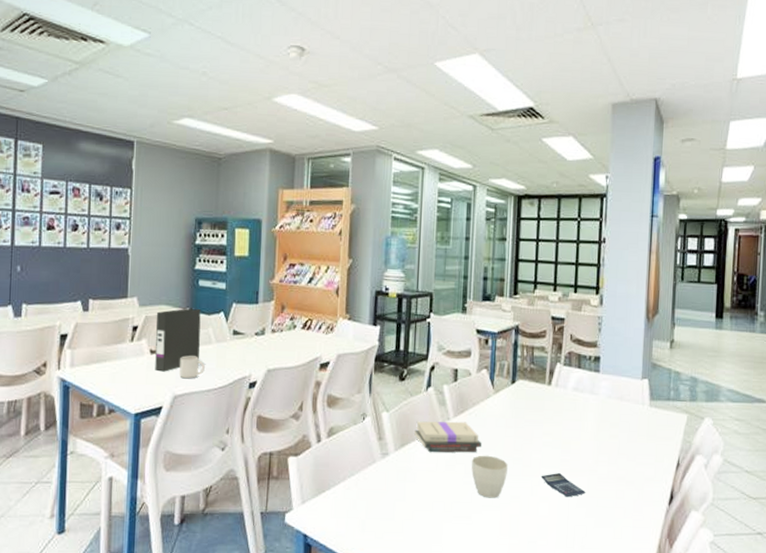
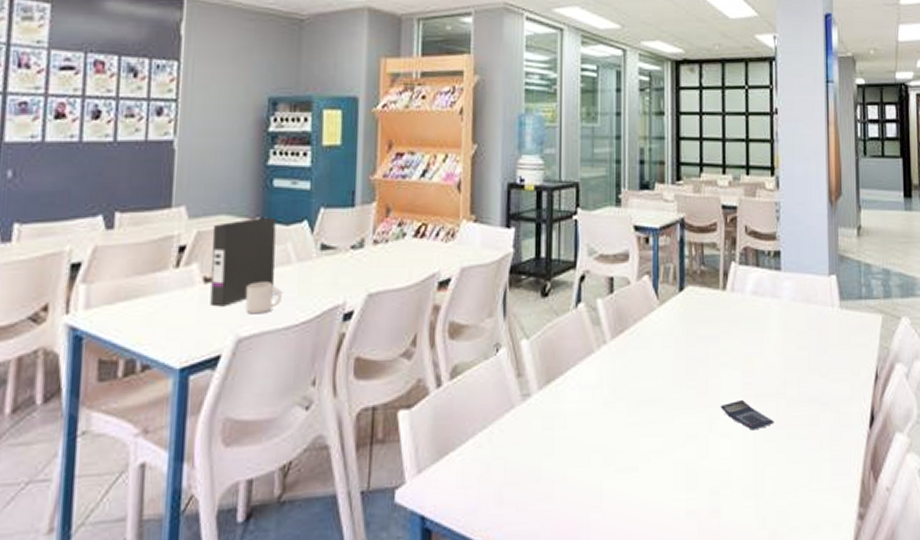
books: present [414,421,481,453] -> none [563,344,646,389]
cup: present [471,455,508,498] -> none [635,385,680,441]

